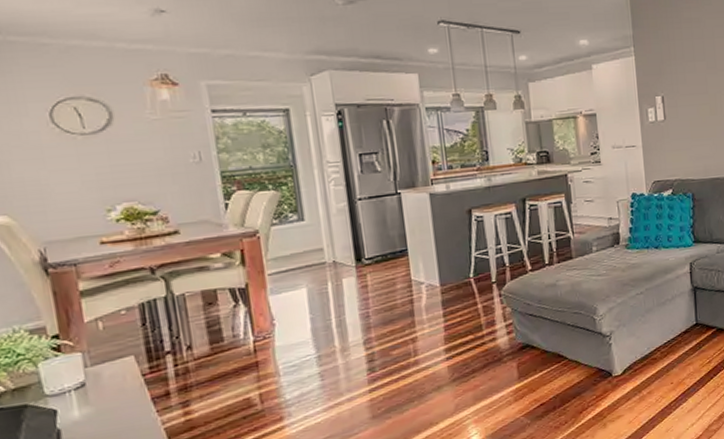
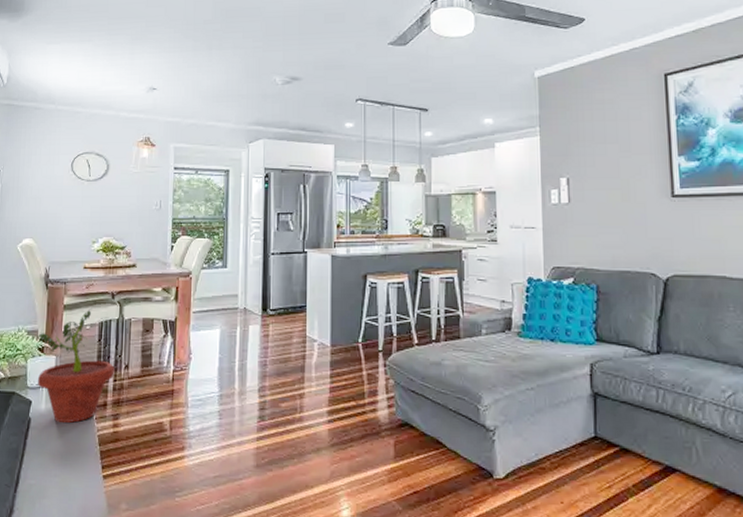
potted plant: none [44,288,174,426] -> present [35,307,115,424]

